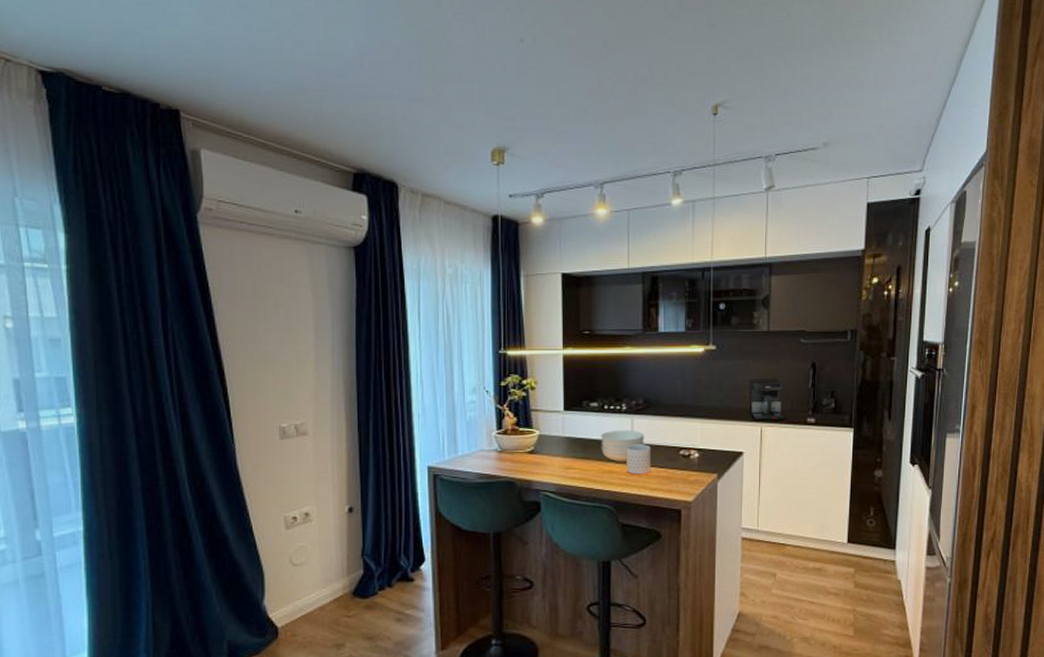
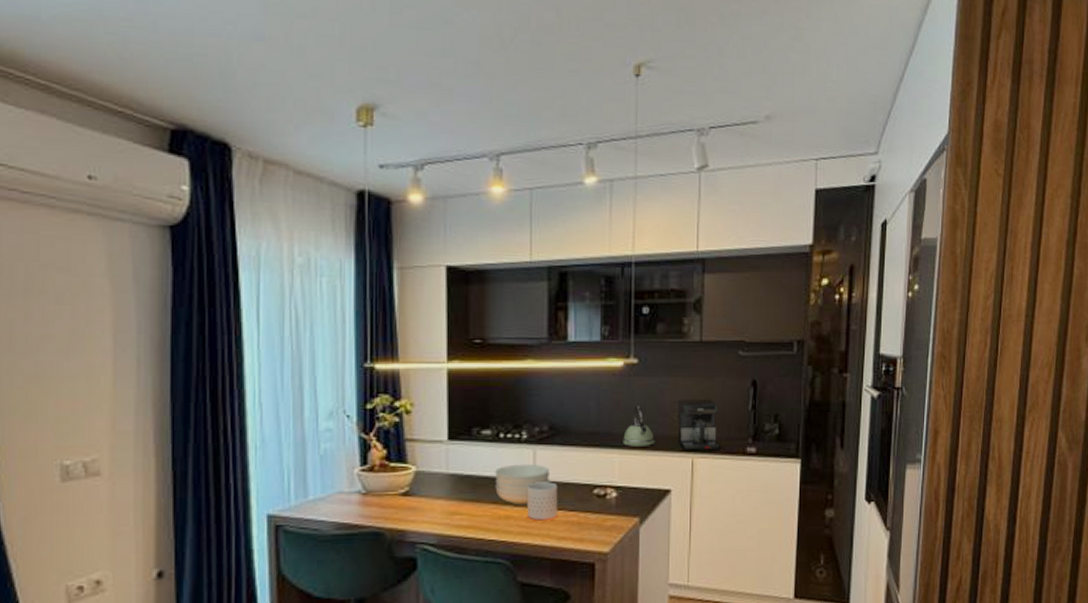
kettle: none [702,384,731,418] -> present [621,406,656,448]

